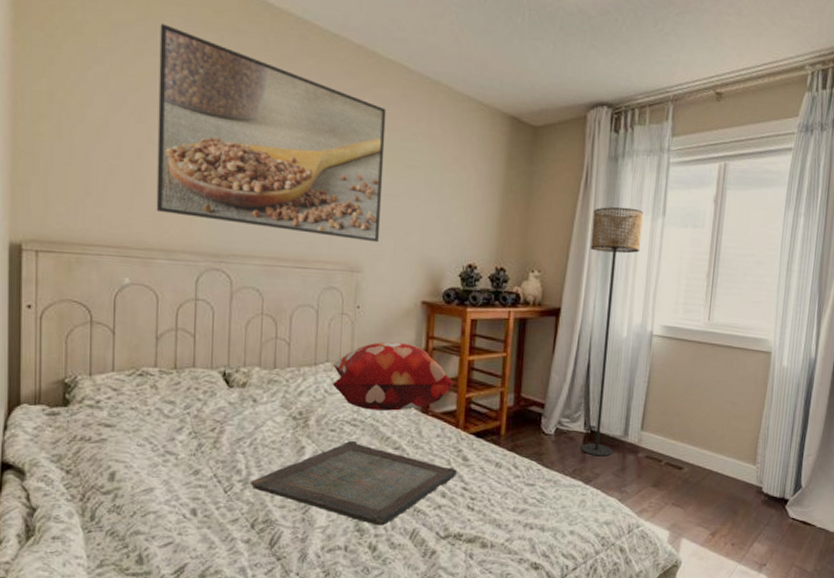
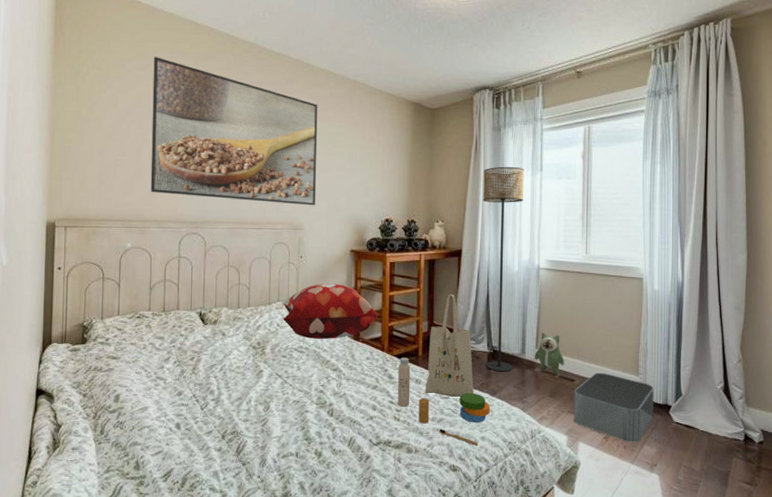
serving tray: present [250,440,457,526] -> none [220,364,384,435]
tote bag: none [471,361,584,542] -> present [397,294,491,446]
plush toy: none [638,411,673,462] -> present [534,332,564,375]
storage bin: none [678,459,771,540] -> present [573,372,654,443]

